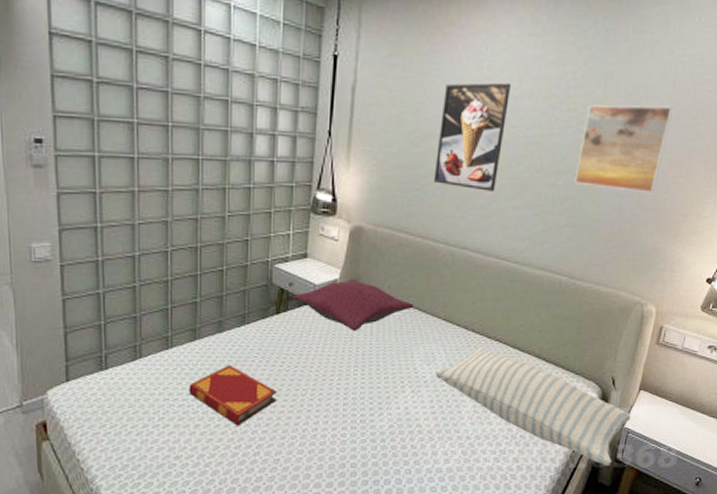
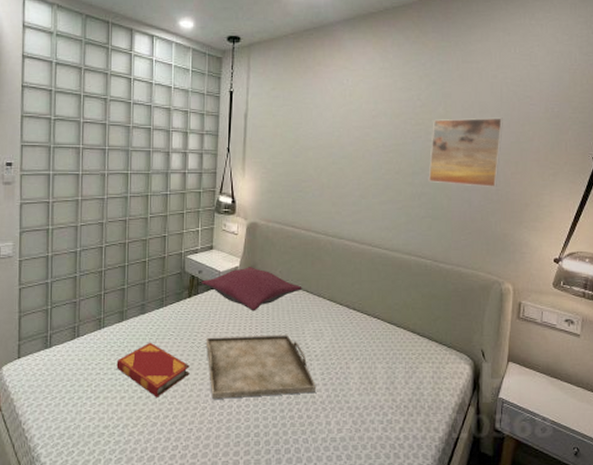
serving tray: none [297,358,423,428] -> present [206,335,316,399]
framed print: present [433,82,511,191] -> none [312,105,369,191]
pillow: present [436,347,631,466] -> none [325,323,504,436]

